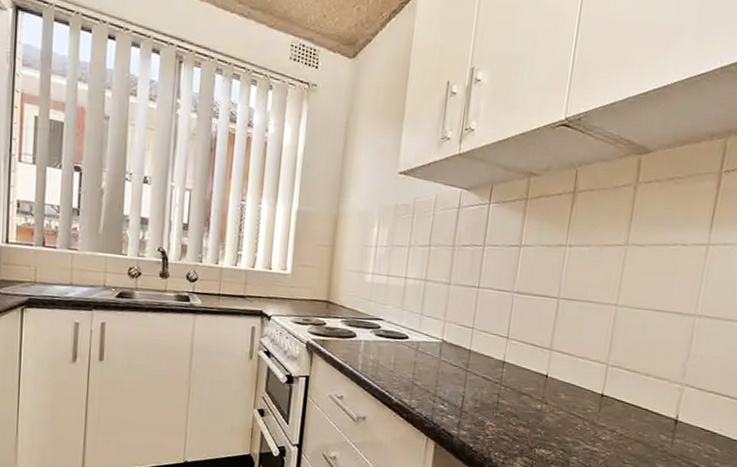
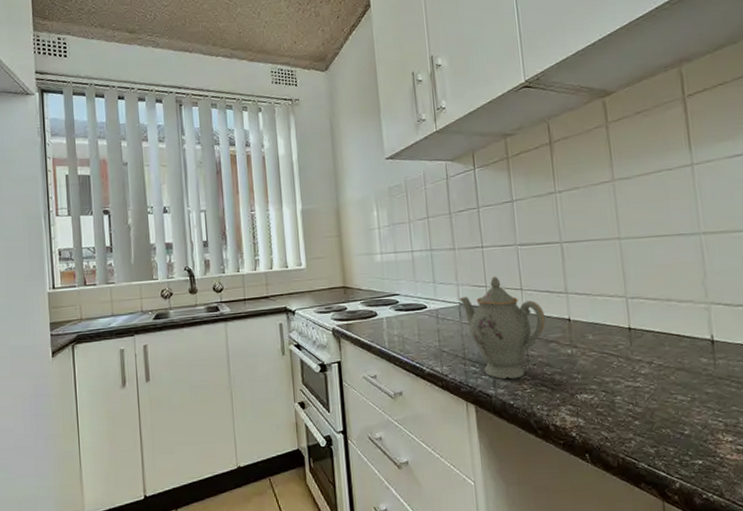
teapot: none [442,319,525,424] -> present [458,276,546,380]

